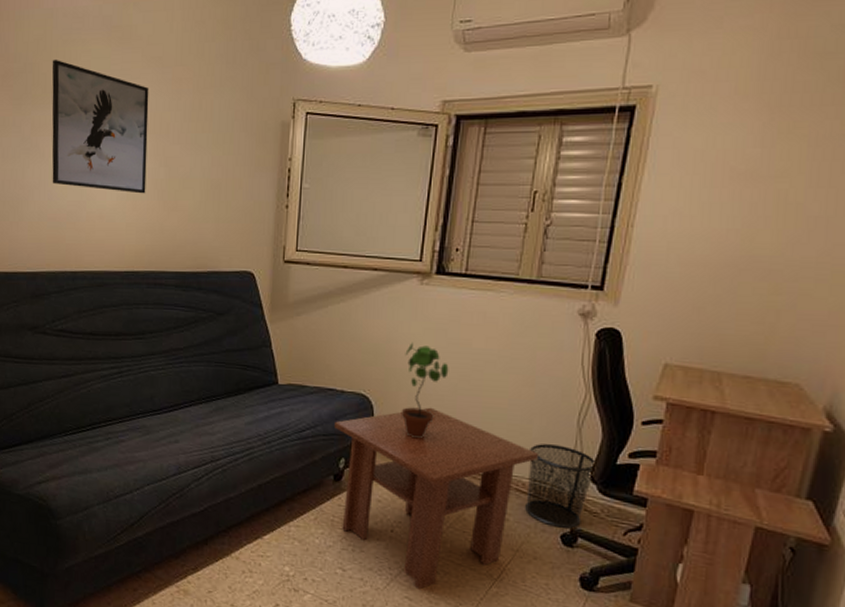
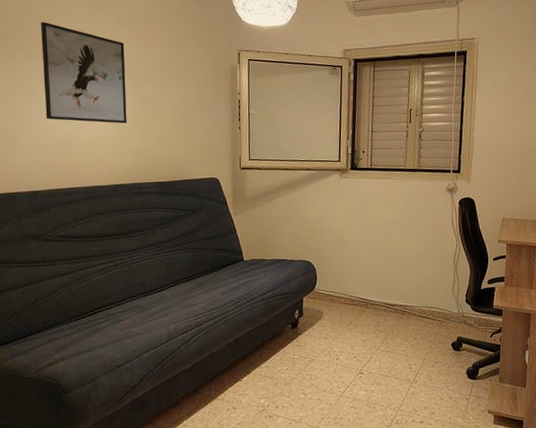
coffee table: present [333,407,538,590] -> none [288,265,431,400]
potted plant: present [401,342,449,439] -> none [335,219,366,289]
waste bin: present [525,444,597,529] -> none [425,281,468,338]

